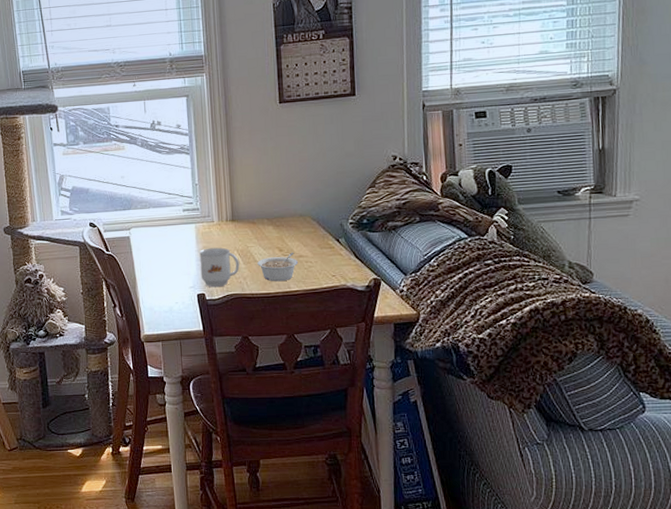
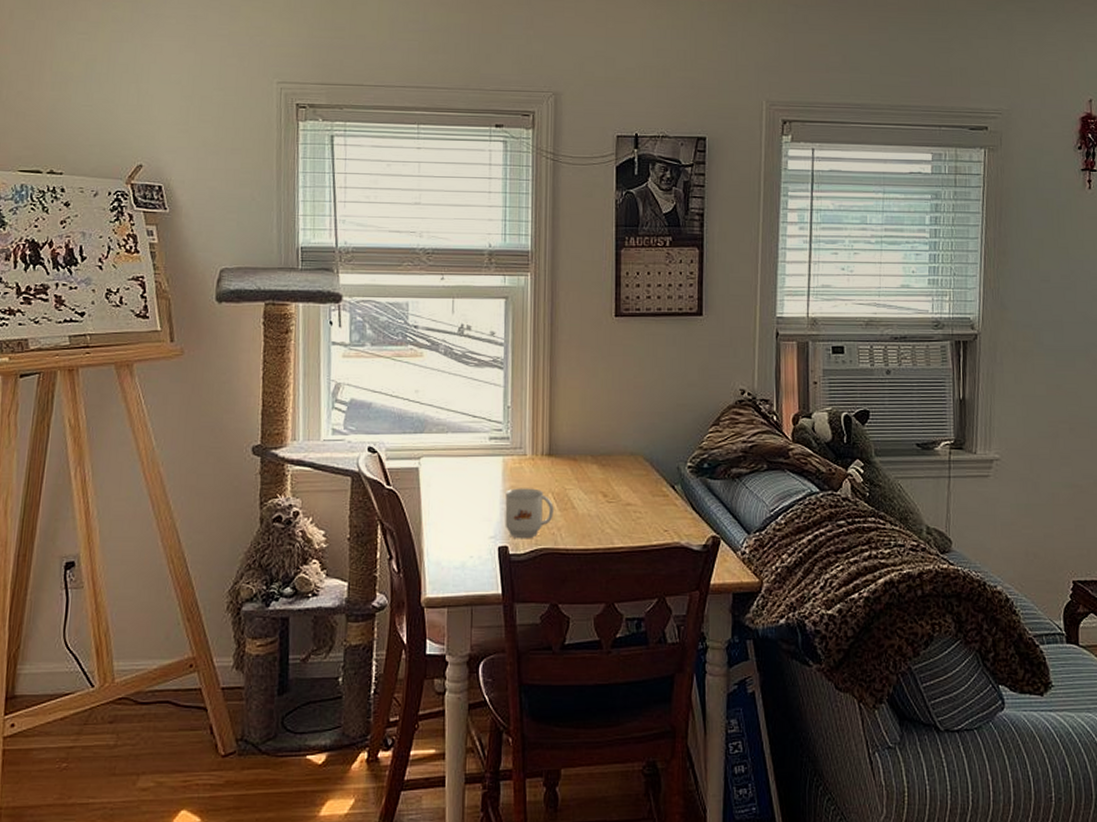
legume: present [257,252,299,282] -> none [576,499,625,535]

